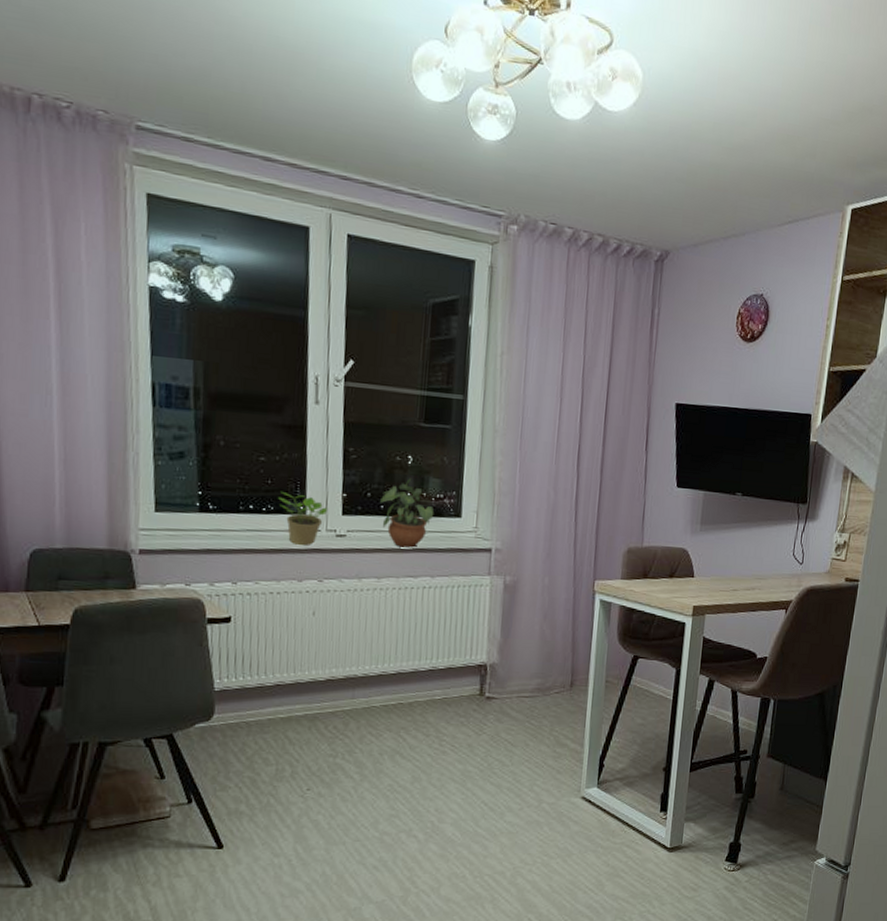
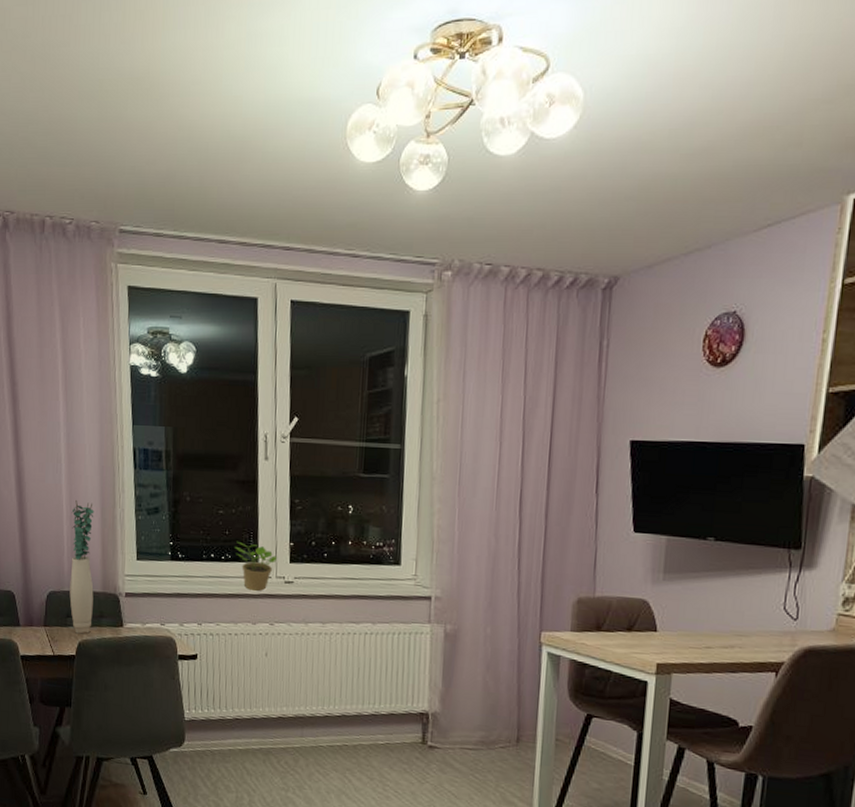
vase: none [62,441,98,600] -> present [69,500,94,635]
potted plant: present [380,478,434,549] -> none [324,527,375,596]

